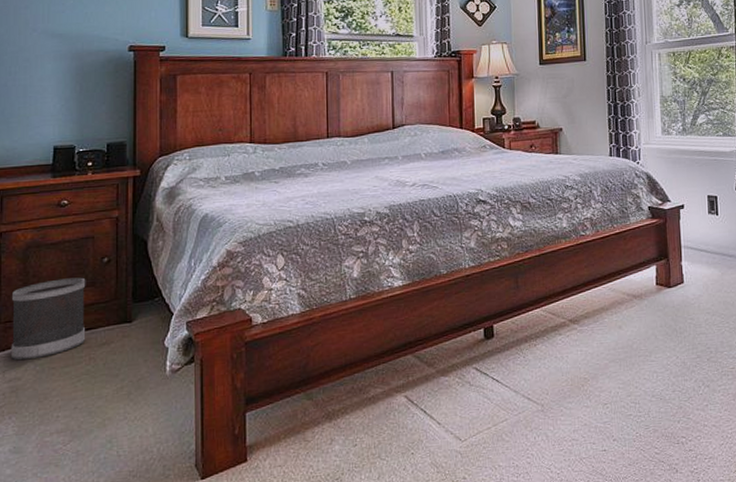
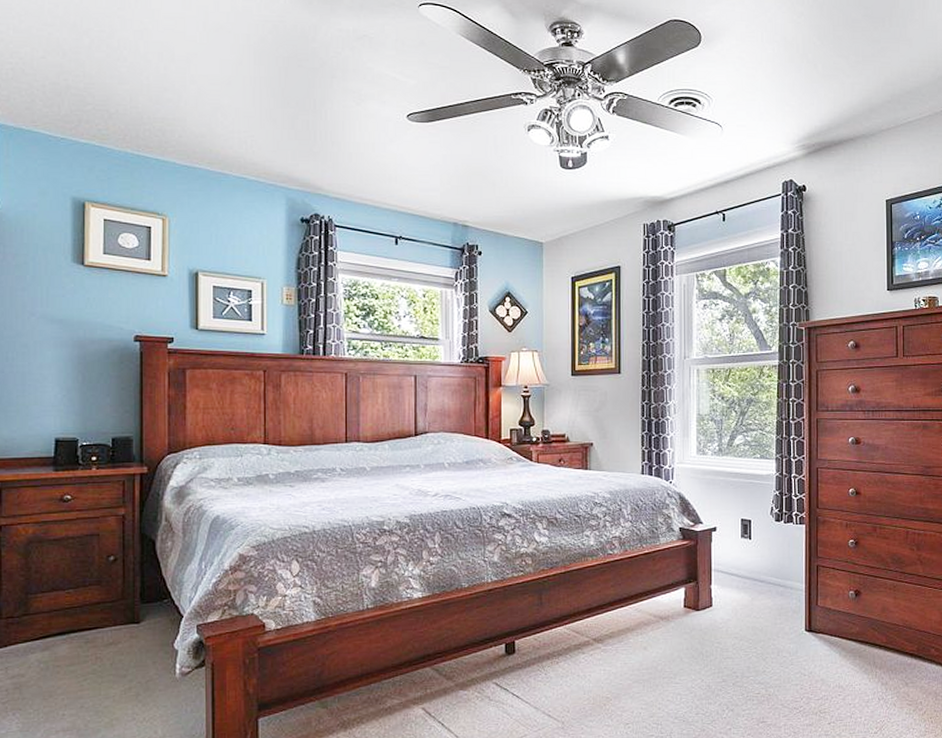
wastebasket: present [10,277,86,361] -> none [13,575,91,657]

